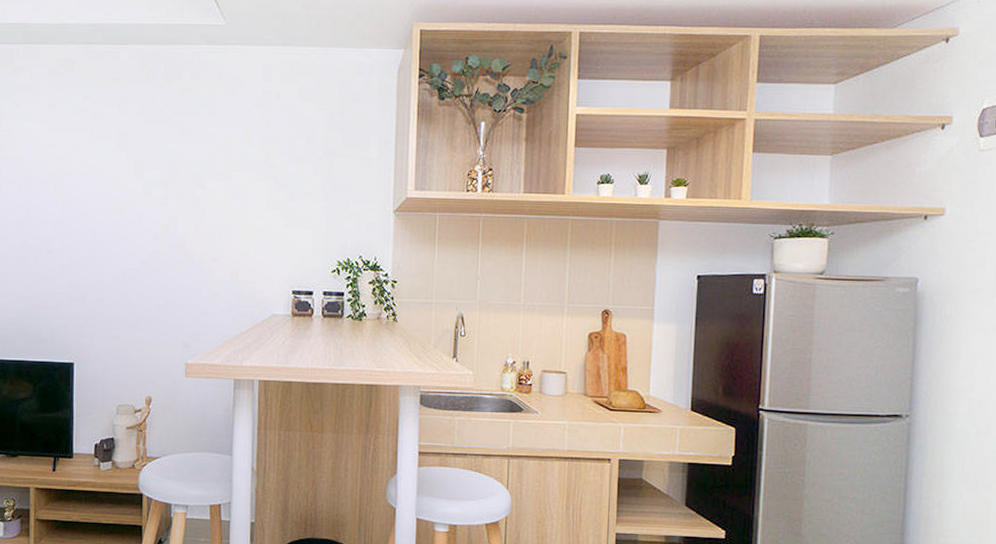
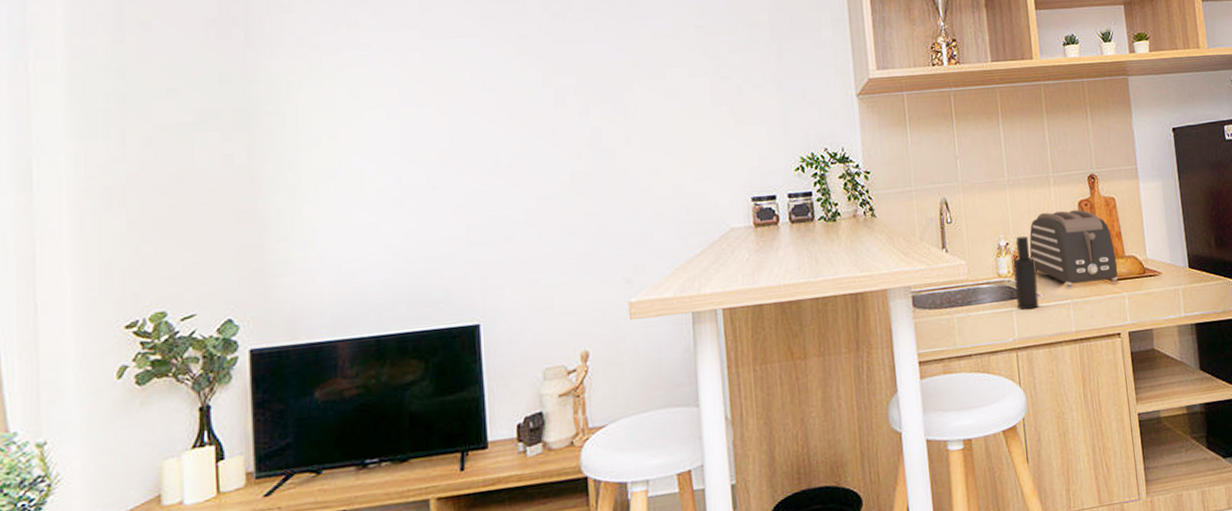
soap dispenser: none [514,357,538,424] -> present [1013,236,1039,310]
toaster: none [534,339,619,414] -> present [1029,209,1118,290]

